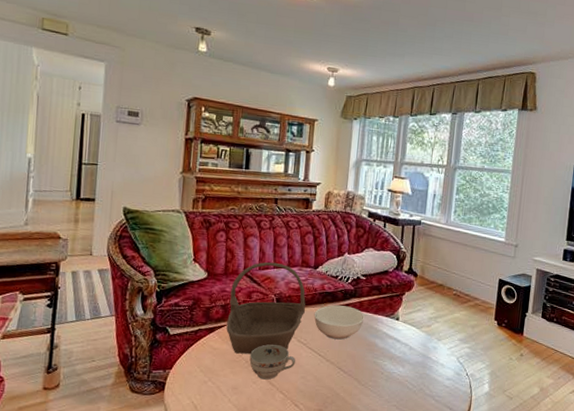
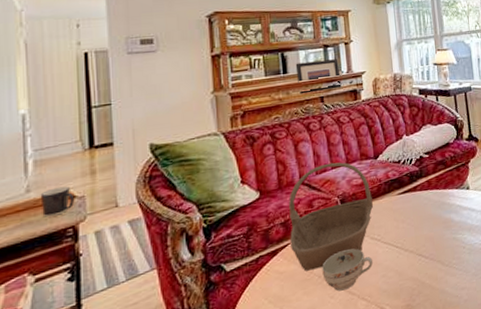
mug: none [34,226,60,250] -> present [40,186,75,218]
picture frame: none [256,161,297,194] -> present [295,59,342,94]
bowl: present [314,305,365,340] -> none [383,188,435,227]

